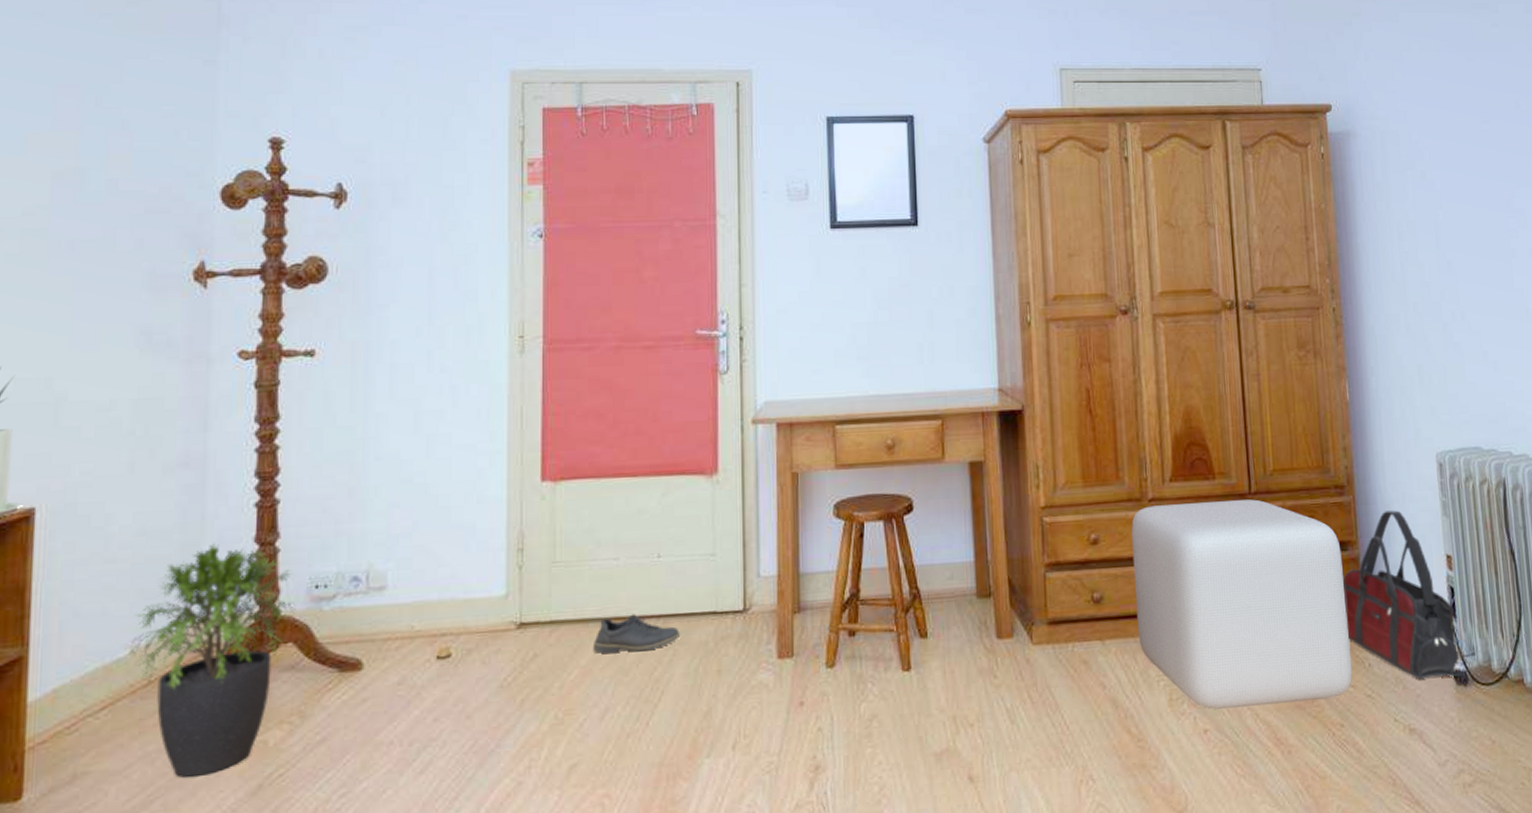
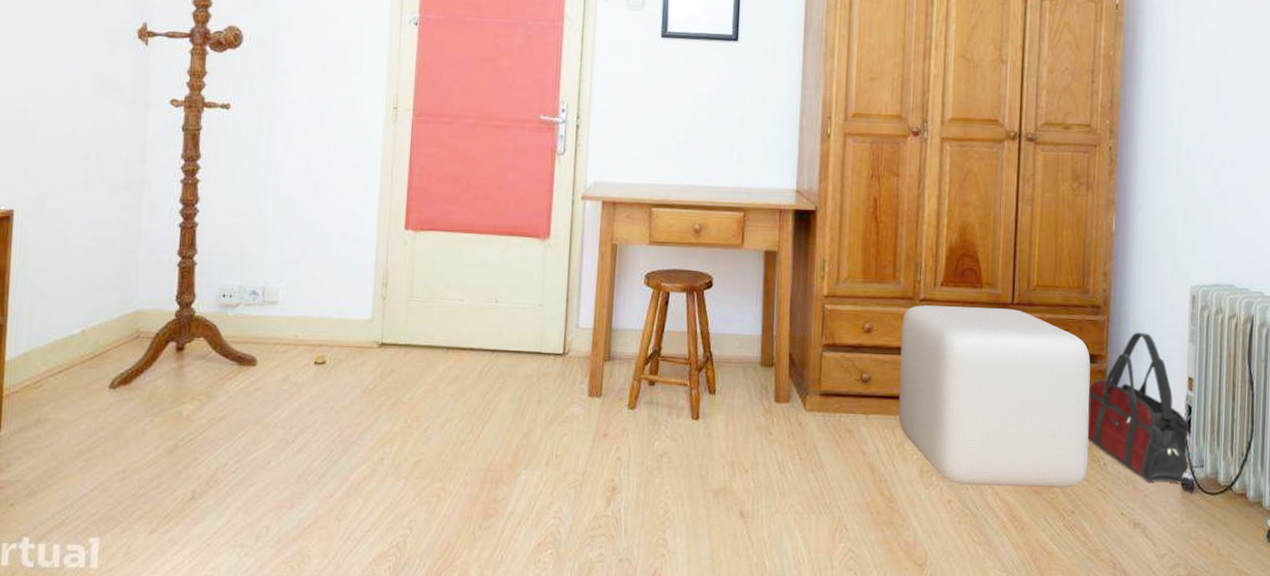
potted plant: present [127,543,296,778] -> none [79,252,208,433]
shoe: present [592,614,680,654] -> none [438,346,509,378]

